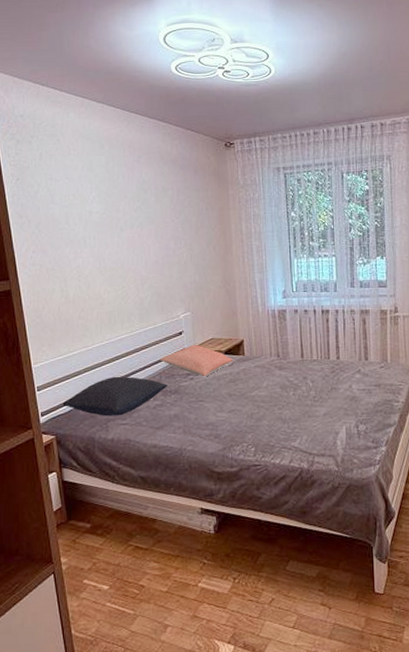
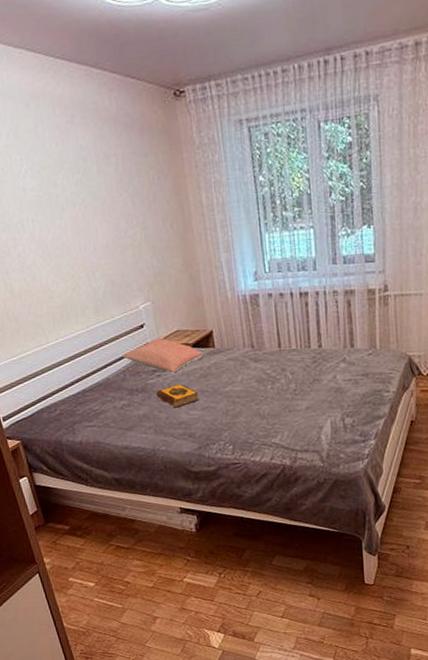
pillow: present [62,376,168,417] -> none [23,375,134,419]
hardback book: none [187,386,227,410] -> present [156,383,199,408]

